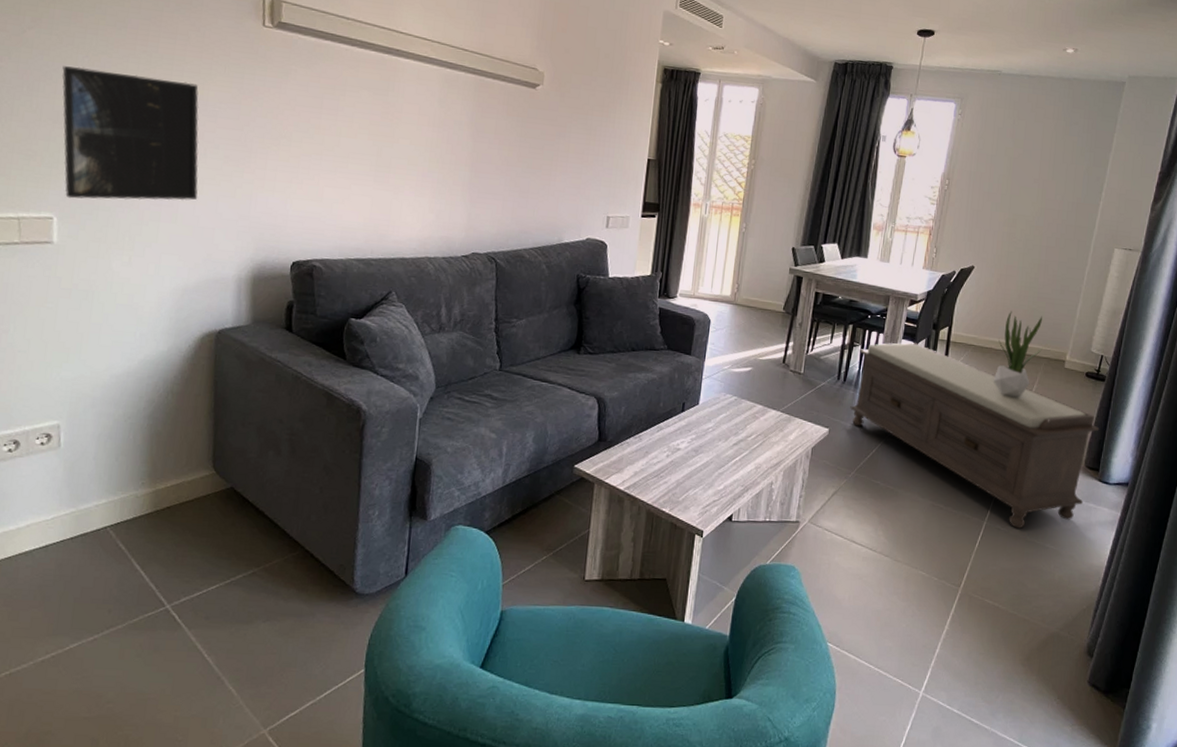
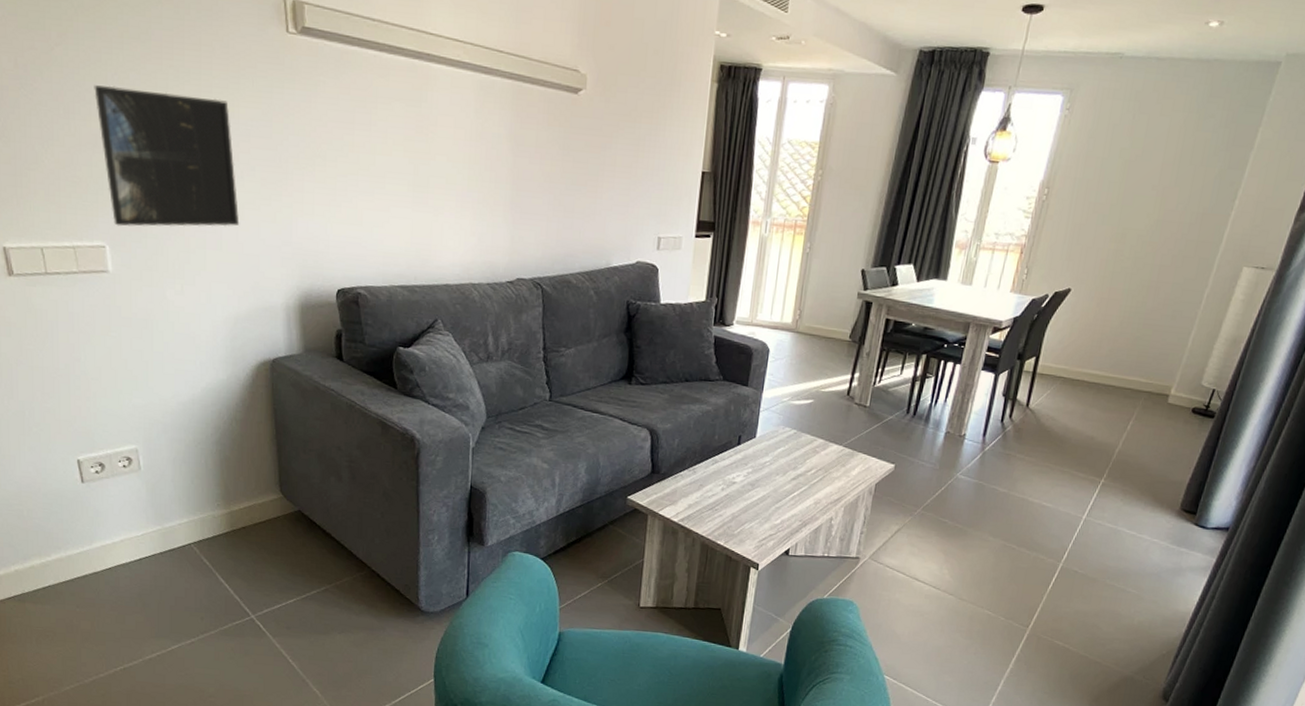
bench: present [850,342,1100,529] -> none [919,374,1202,572]
potted plant: present [993,310,1043,398] -> none [1082,339,1147,435]

